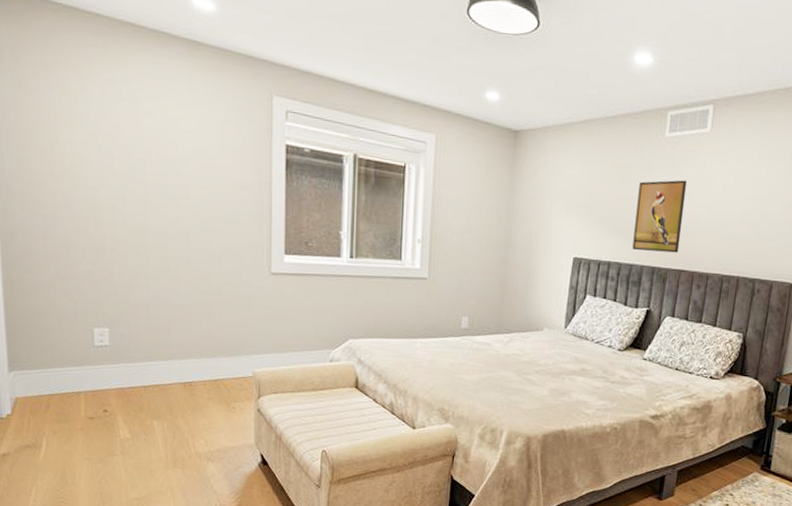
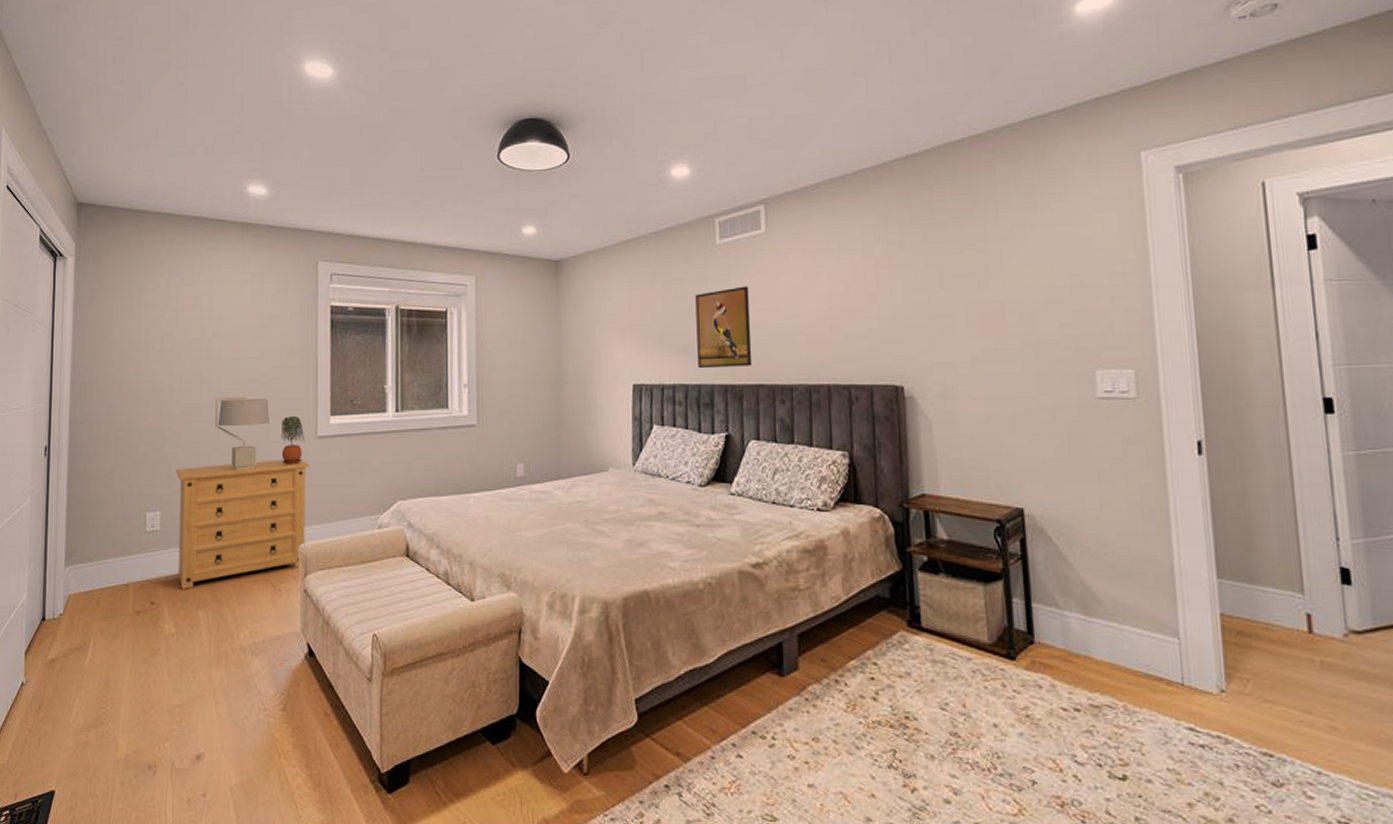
dresser: none [123,289,264,401] -> present [176,460,310,590]
table lamp: none [163,224,221,297] -> present [215,396,269,470]
potted plant: none [233,250,258,297] -> present [280,415,304,465]

